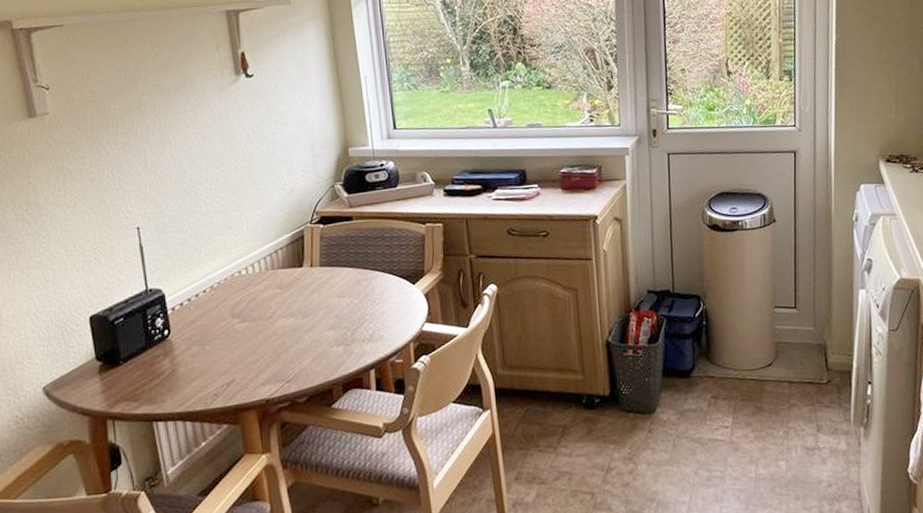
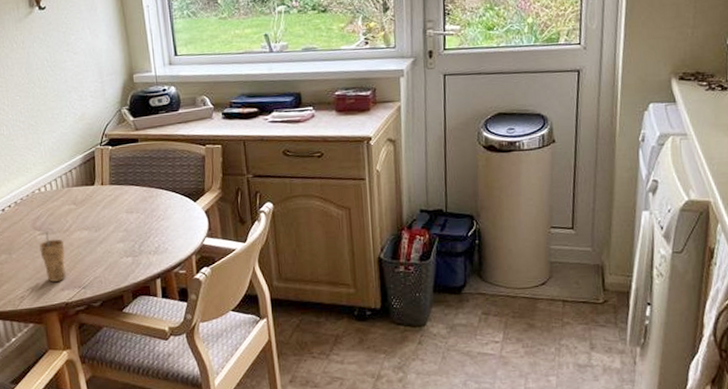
cup: none [238,318,269,376] -> present [39,231,67,282]

